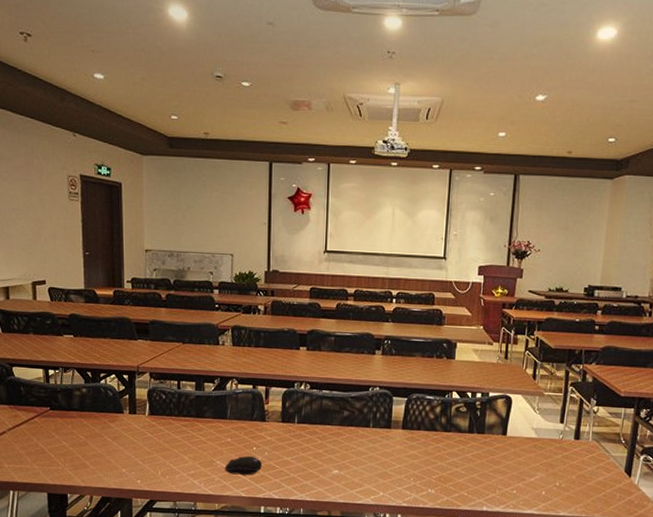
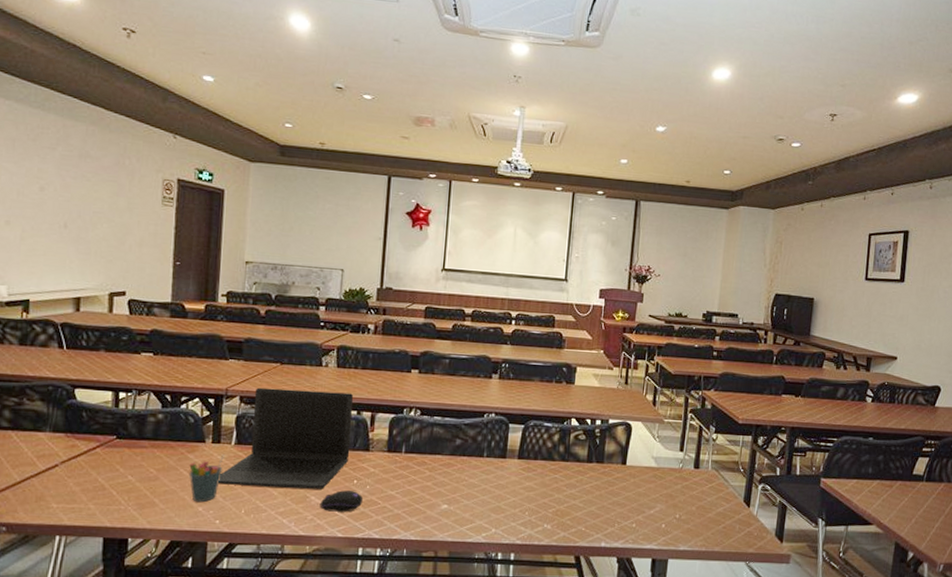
pen holder: none [112,424,140,465] -> present [189,454,224,503]
laptop: none [137,364,249,455] -> present [218,387,353,489]

